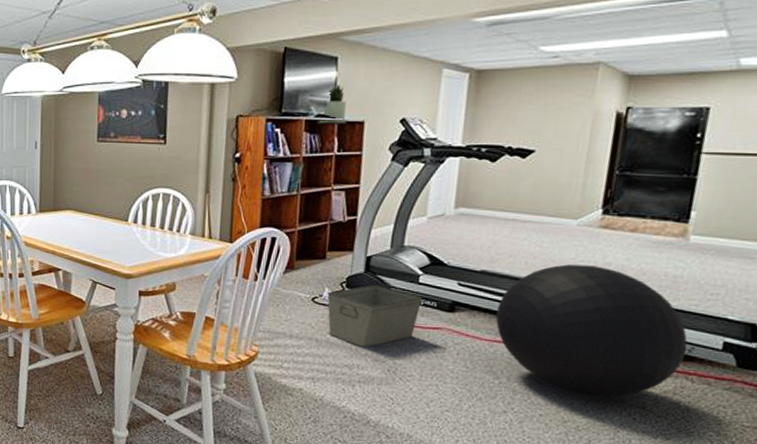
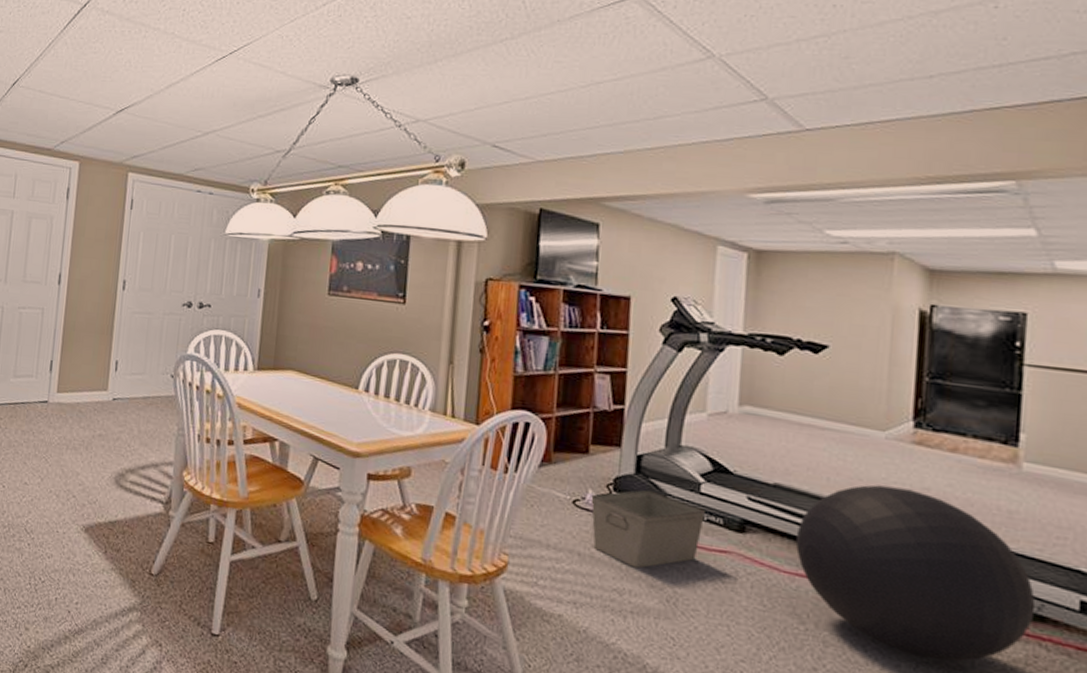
planter: present [316,84,347,125] -> none [576,253,611,299]

